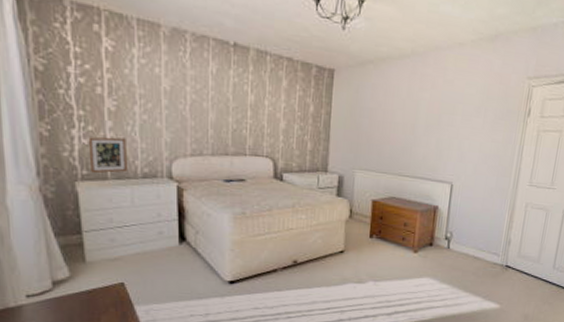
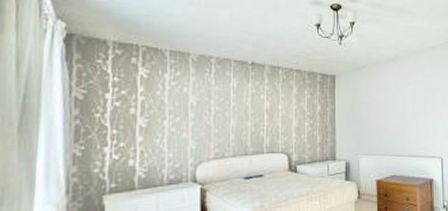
picture frame: present [88,137,127,174] -> none [118,150,155,186]

